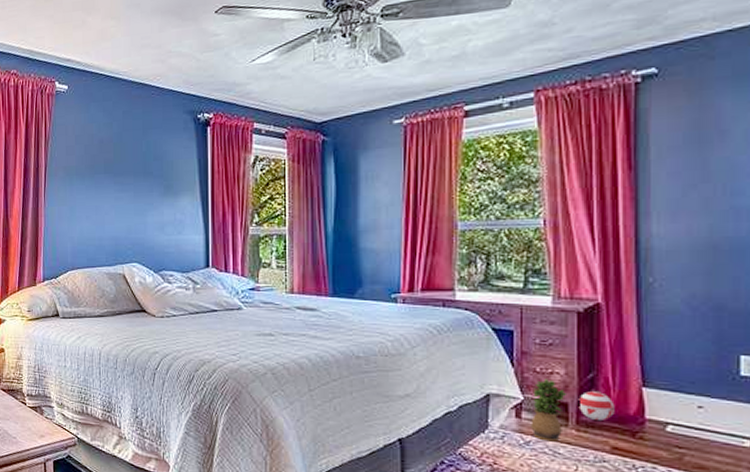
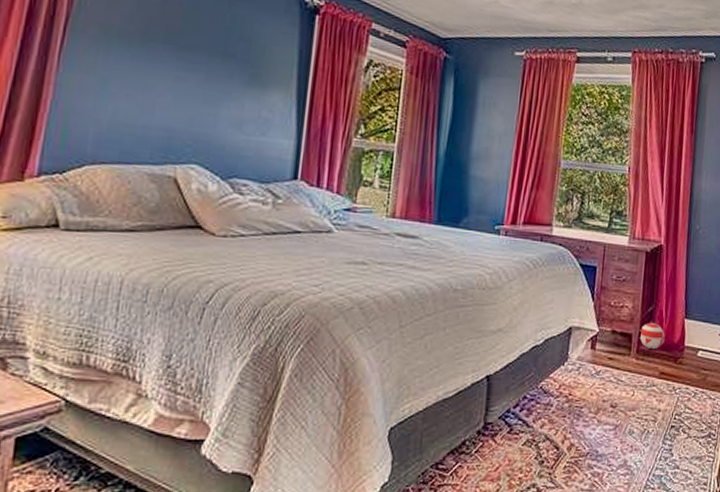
potted plant: present [531,379,568,442] -> none [602,312,633,370]

